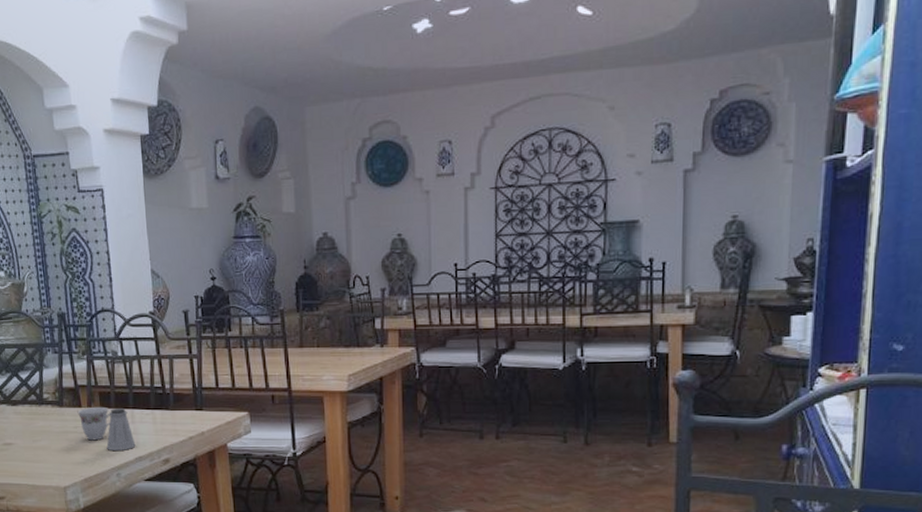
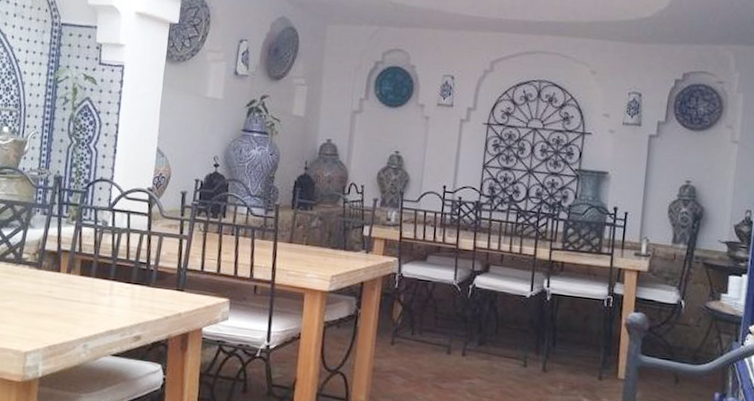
teacup: present [77,406,111,441] -> none [54,273,90,308]
saltshaker: present [106,407,136,450] -> none [78,278,109,322]

